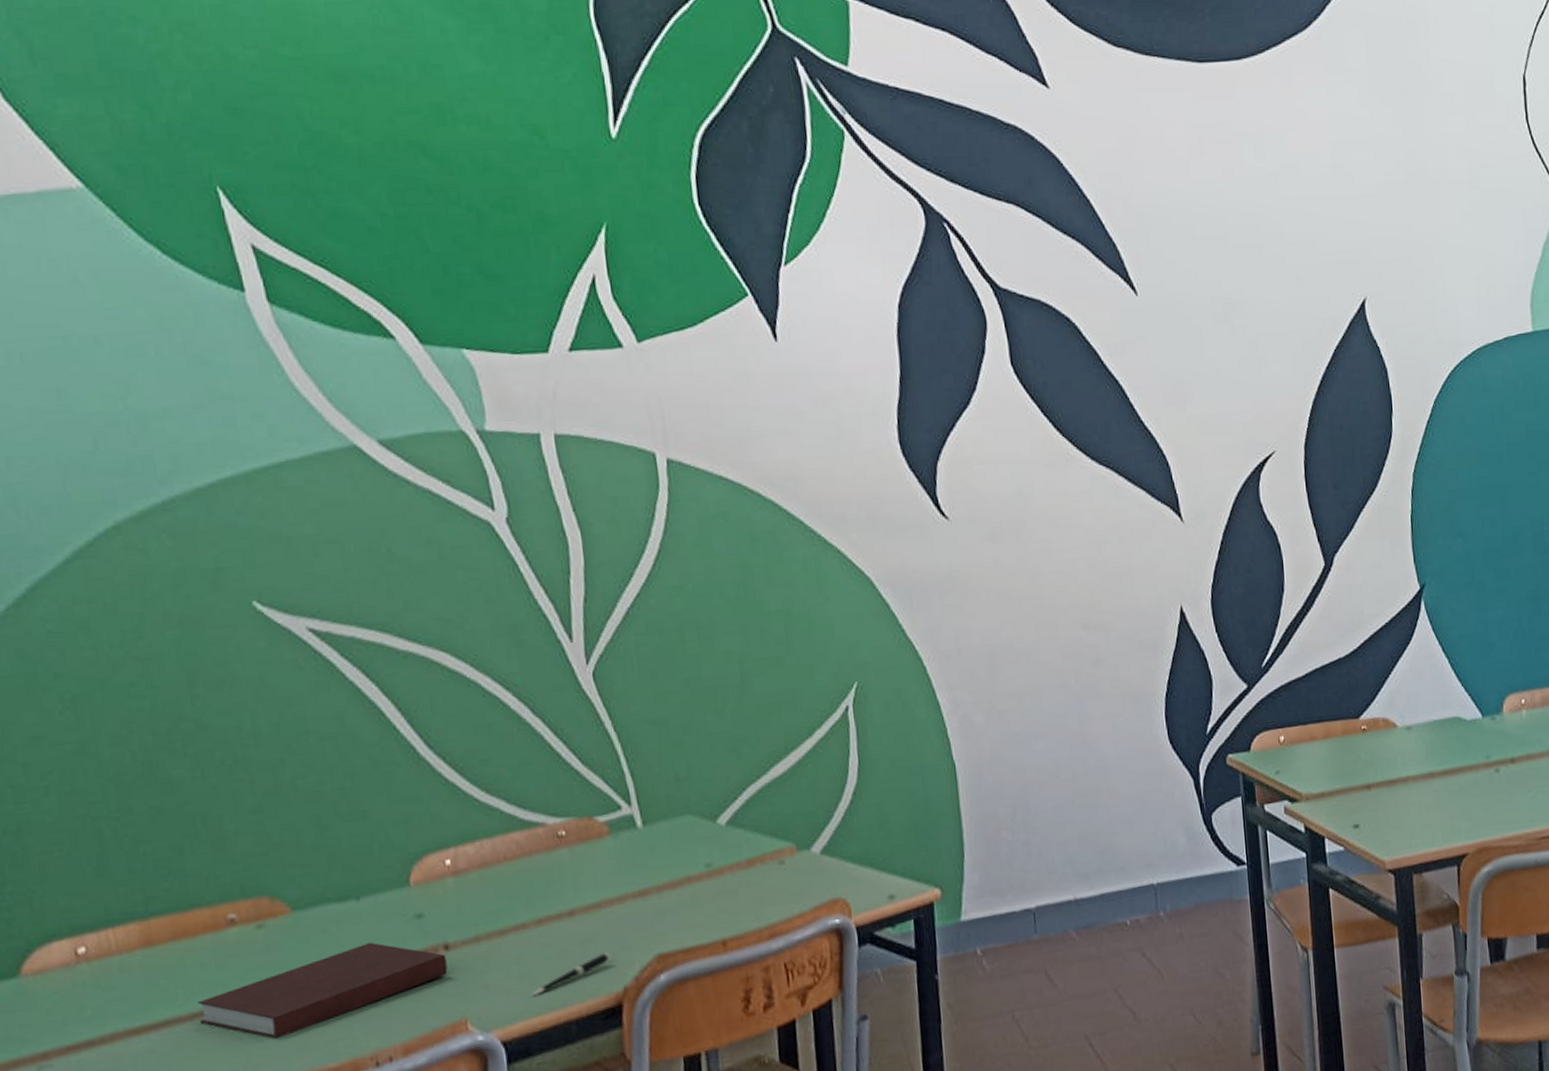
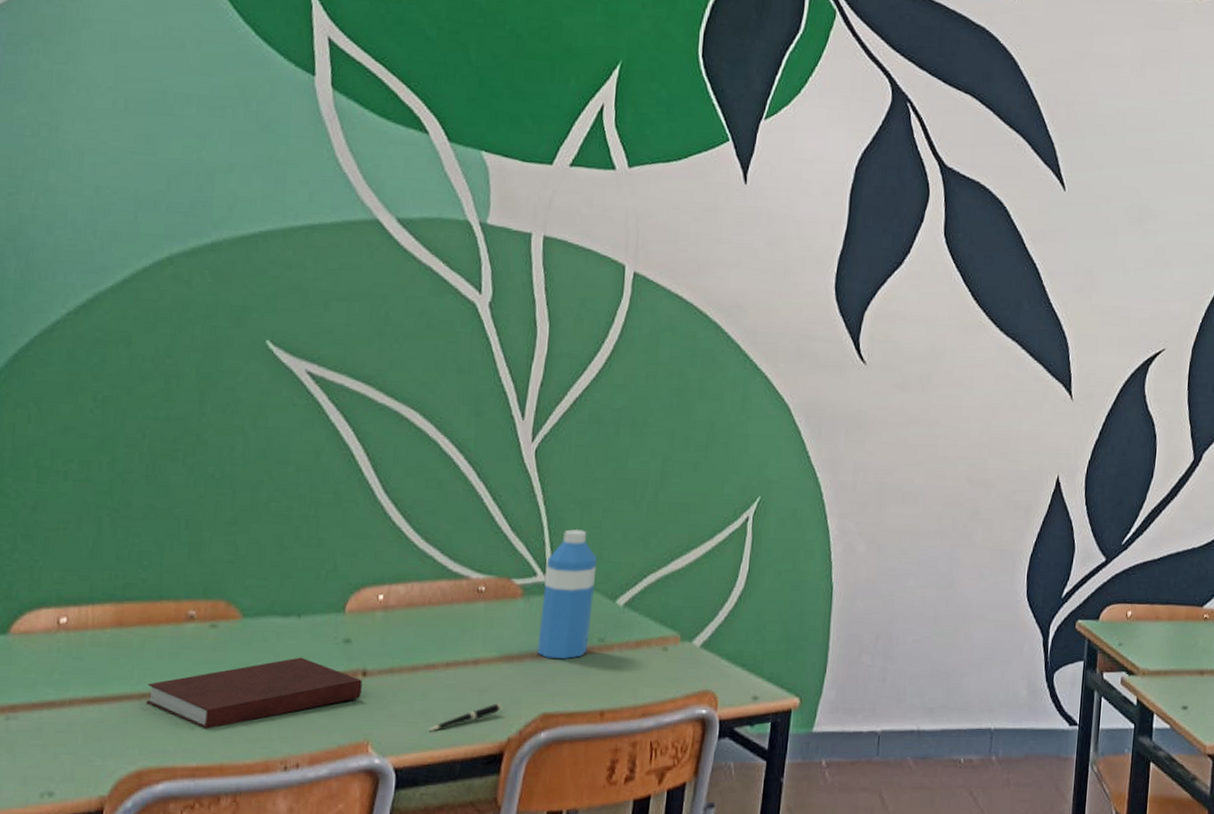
water bottle: none [630,750,695,896] -> present [537,528,598,659]

